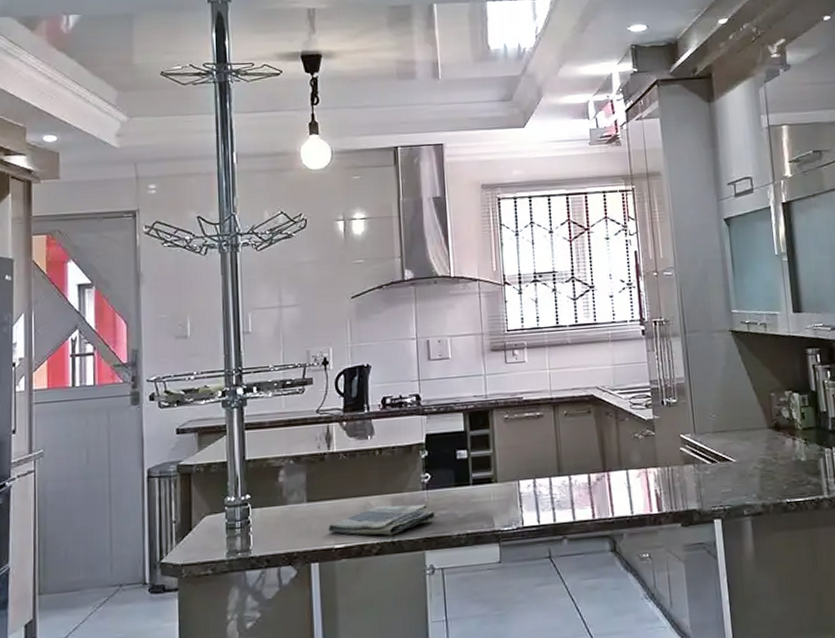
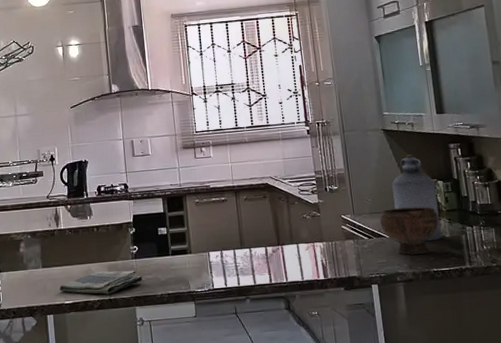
bowl: none [725,423,793,483] -> present [379,206,439,255]
bottle: none [740,361,796,467] -> present [392,154,442,242]

